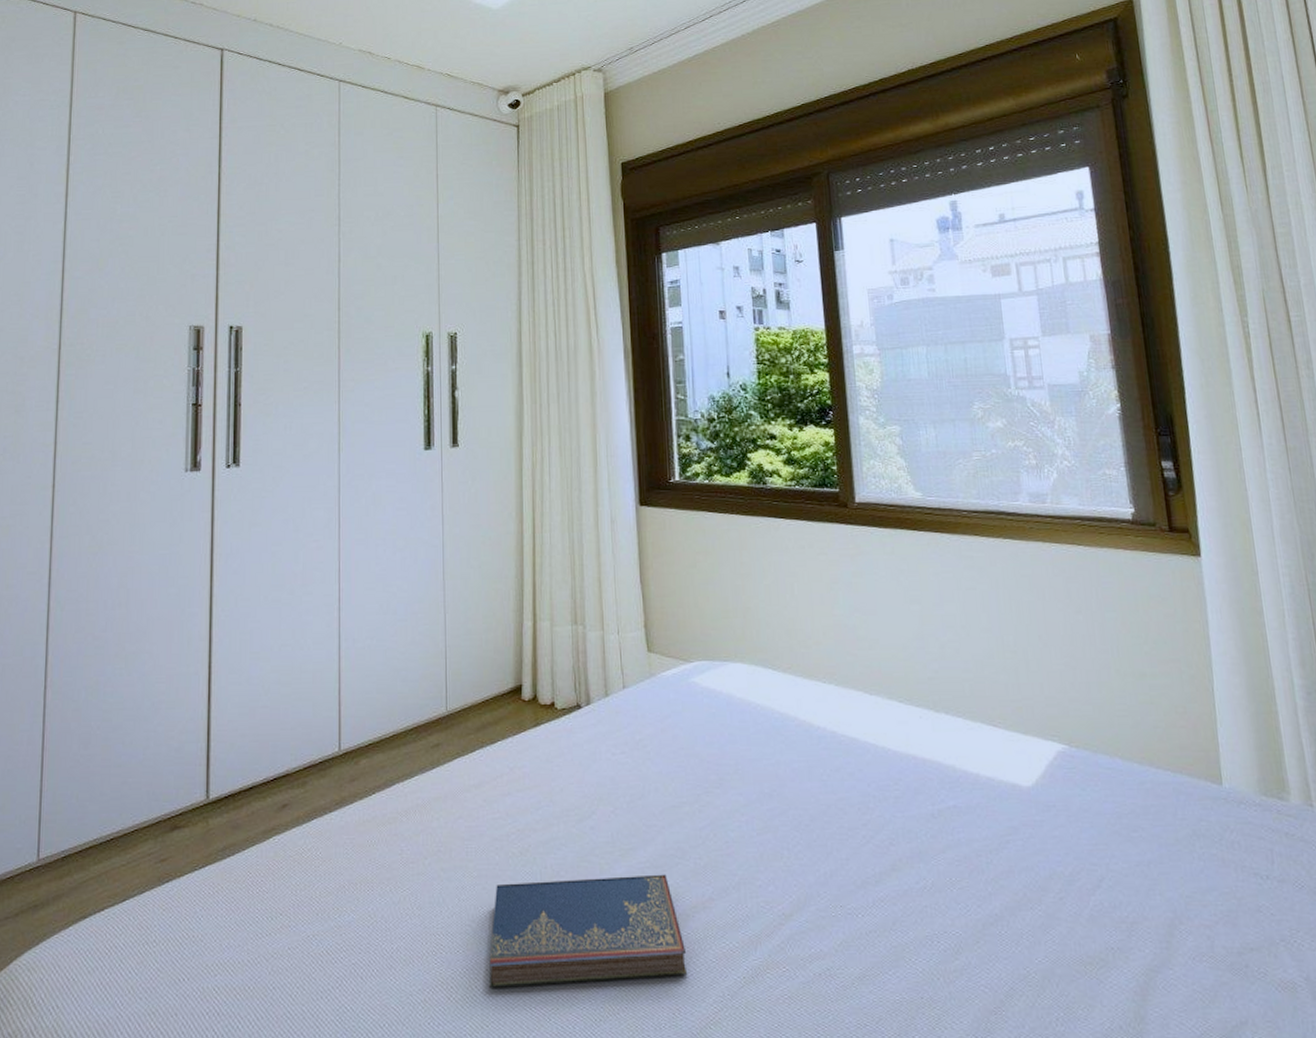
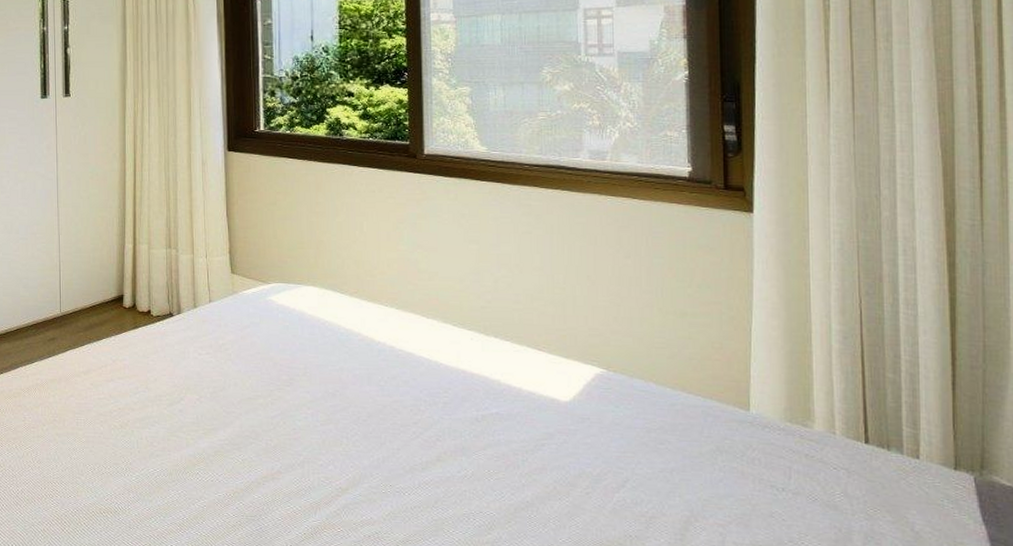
hardcover book: present [489,874,688,988] -> none [95,448,257,528]

